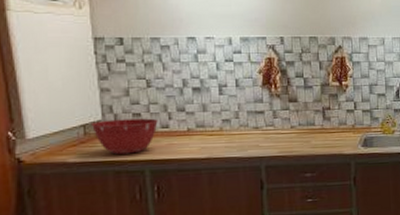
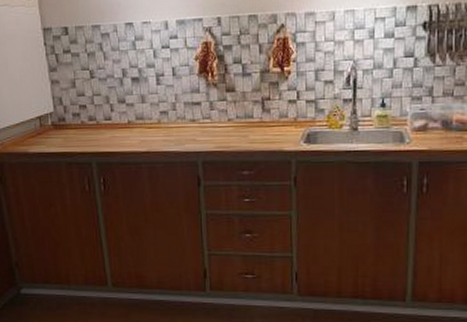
mixing bowl: present [90,118,158,155] -> none [44,110,102,146]

